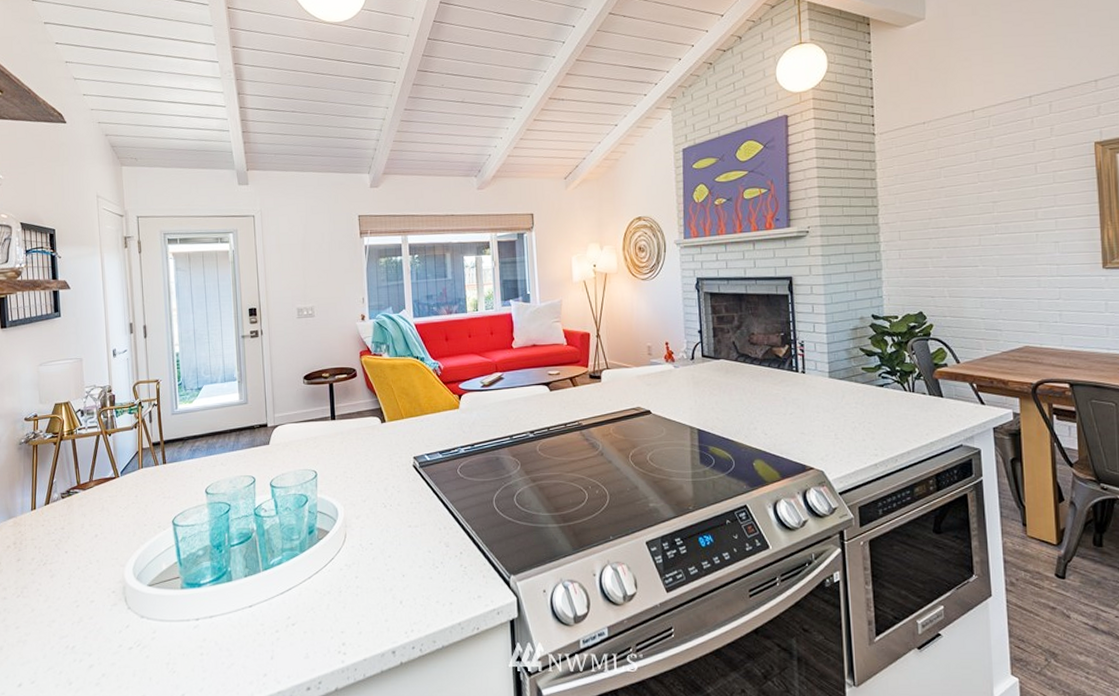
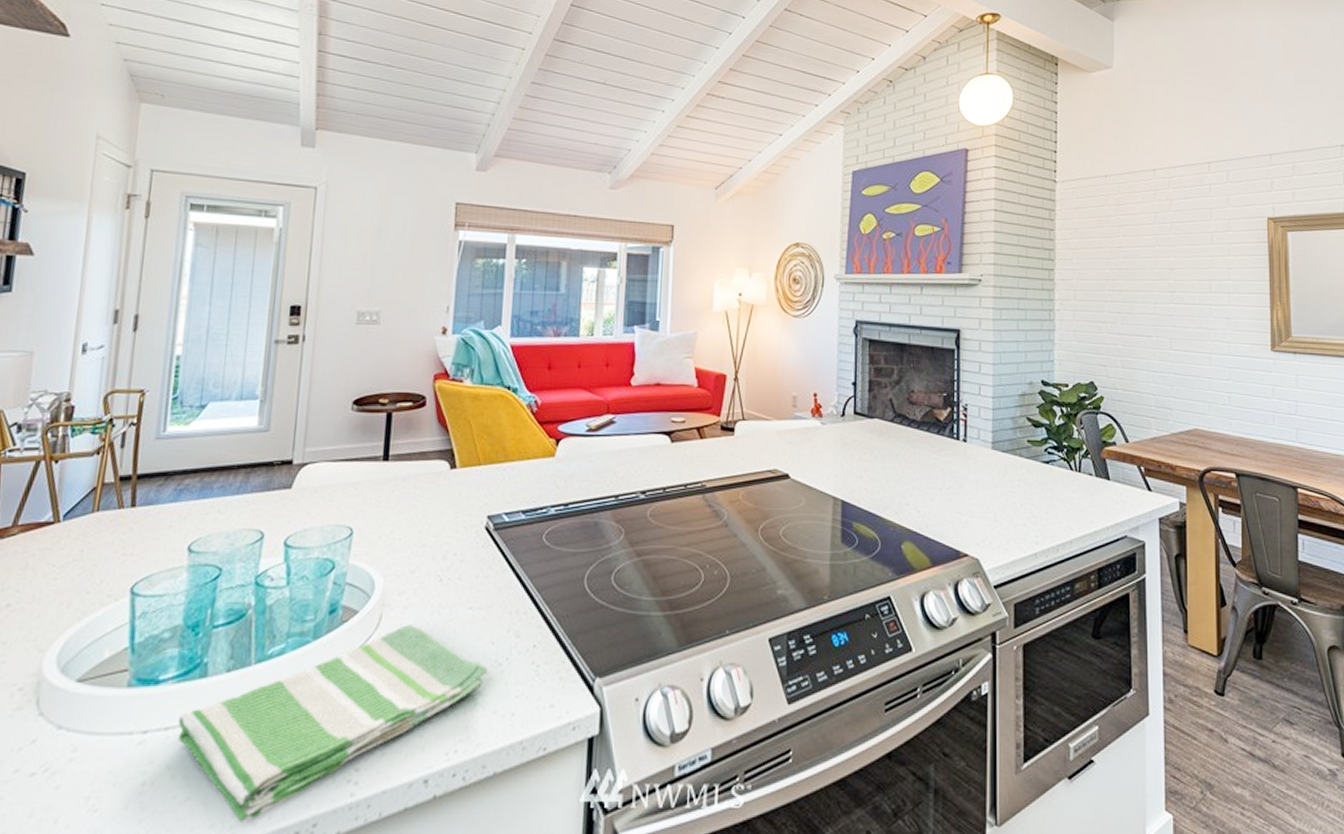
dish towel: none [217,540,428,680] -> present [177,625,488,822]

